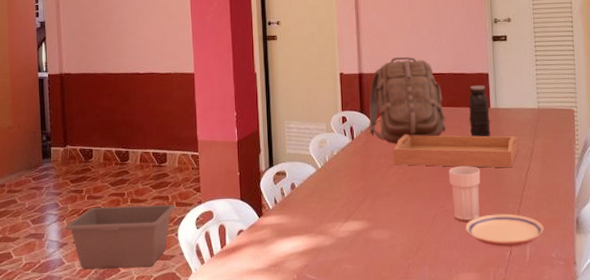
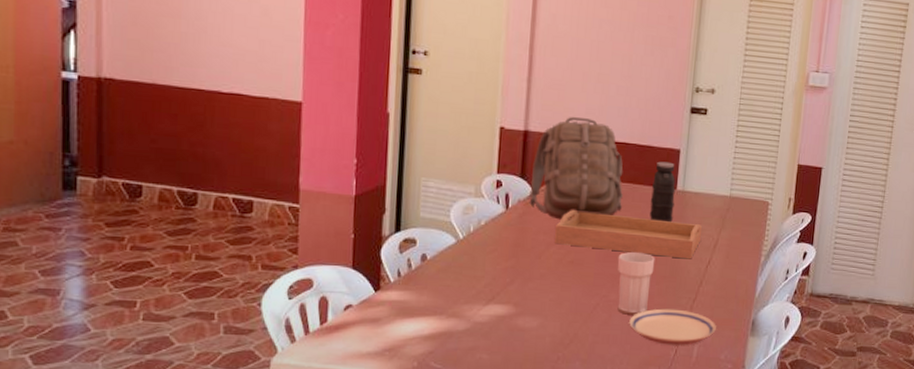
storage bin: present [64,204,176,270] -> none [92,261,261,342]

